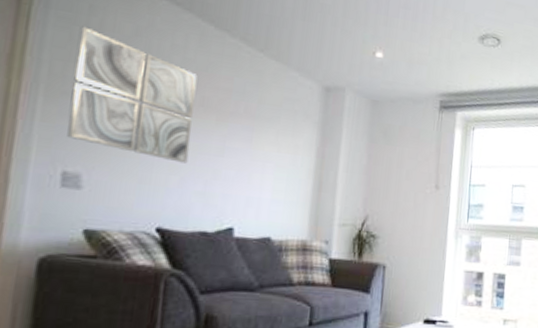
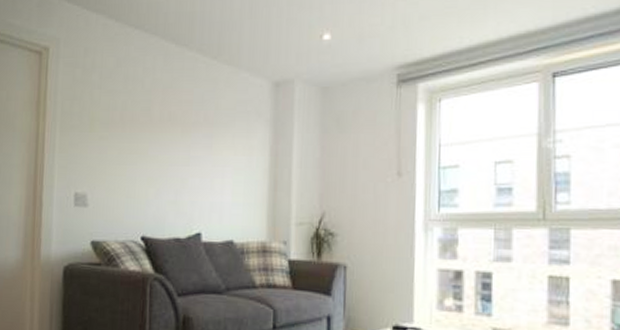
wall art: present [67,26,198,164] -> none [75,67,165,176]

